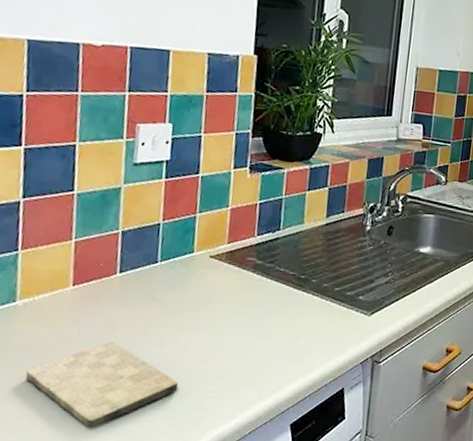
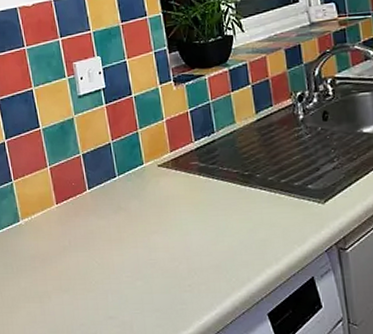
cutting board: present [25,341,179,428] -> none [39,247,159,320]

